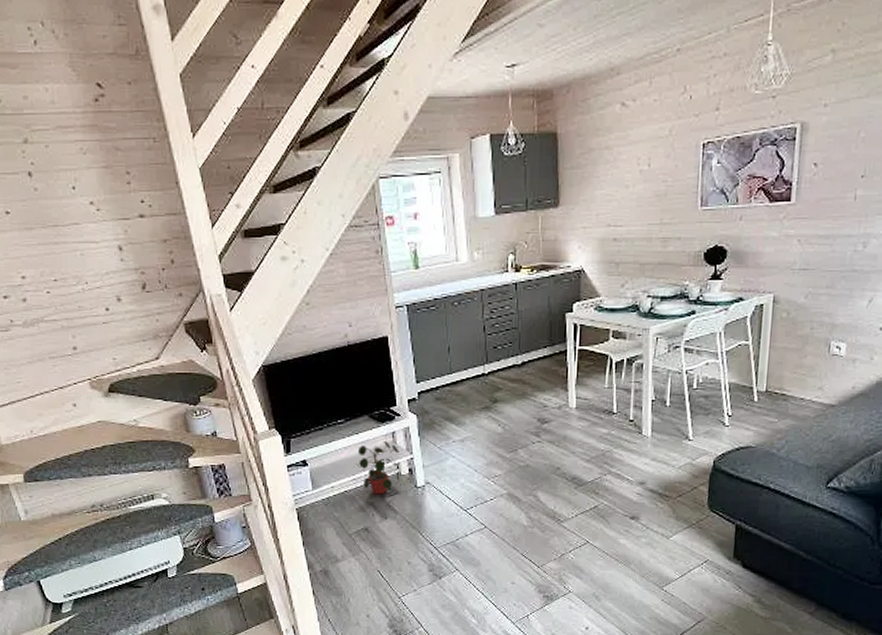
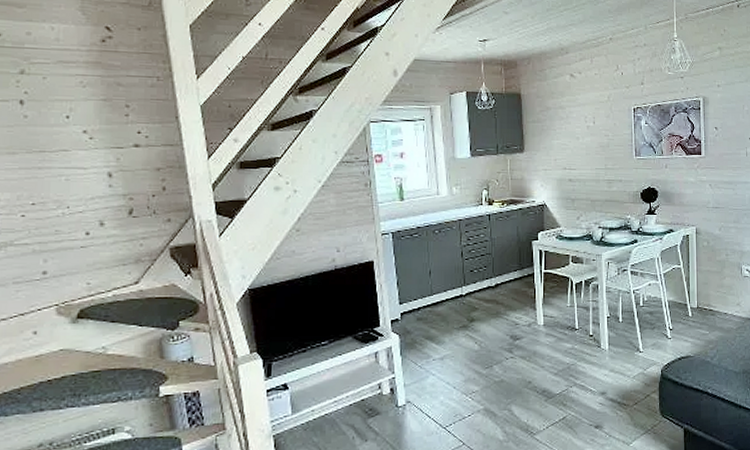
potted plant: present [353,440,400,495] -> none [335,360,382,416]

